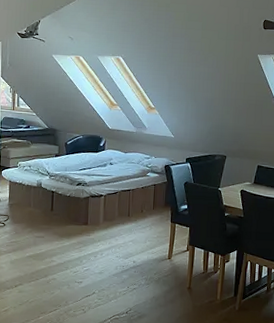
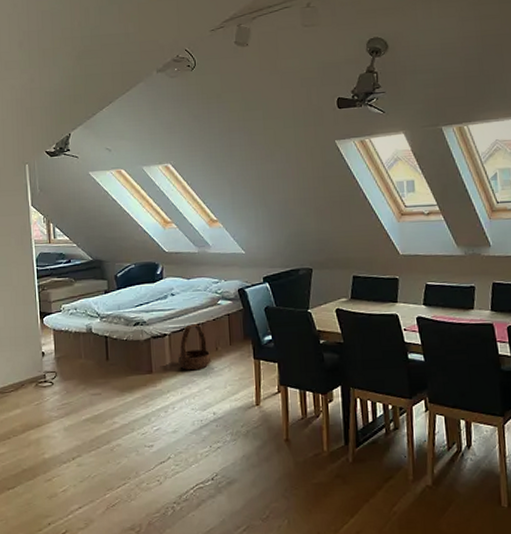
basket: none [110,189,137,227] -> present [178,324,211,371]

